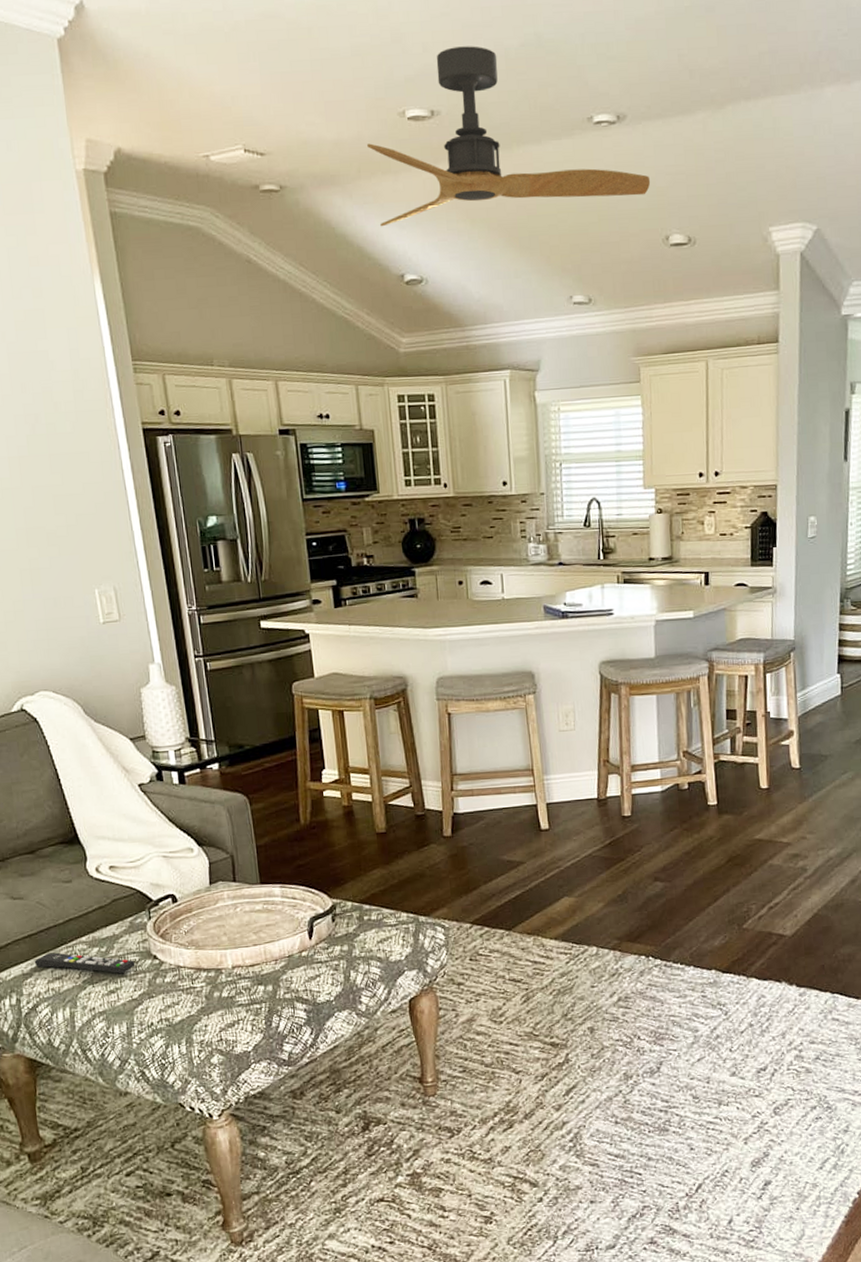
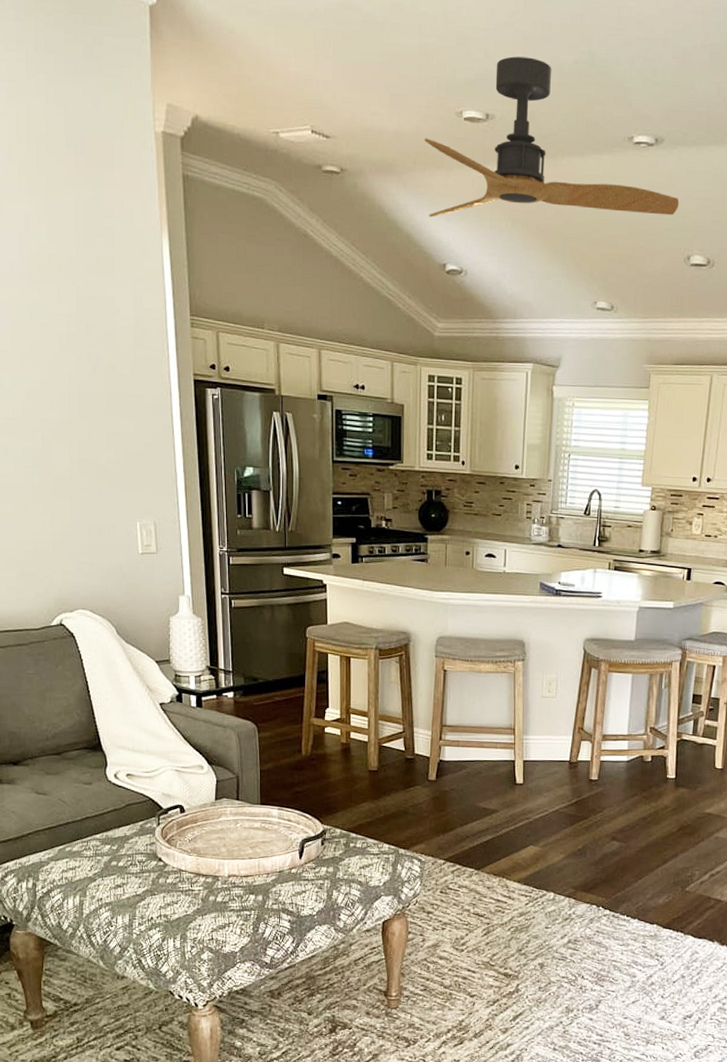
remote control: present [34,952,136,974] -> none [51,845,142,871]

